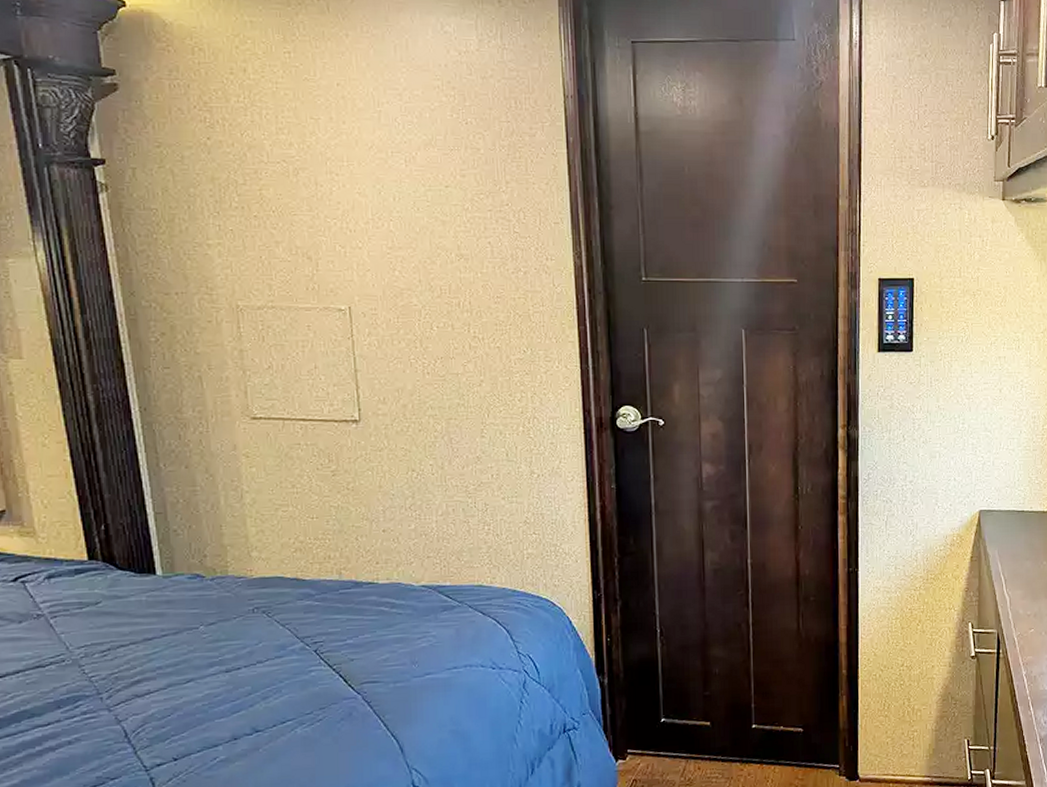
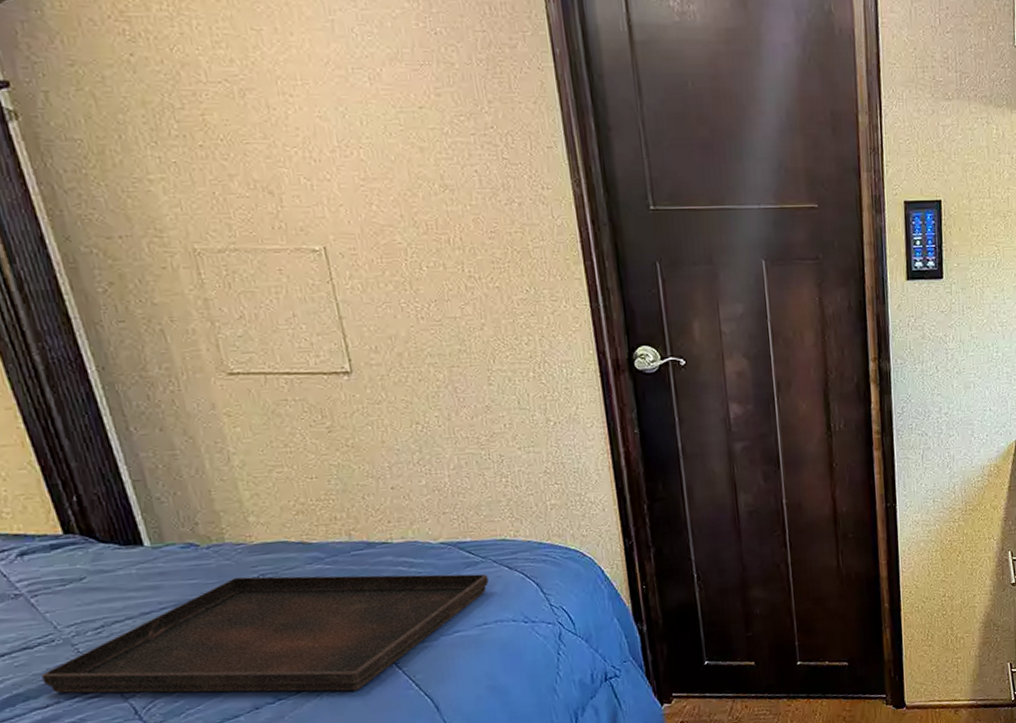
serving tray: none [48,609,463,727] -> present [41,574,489,693]

